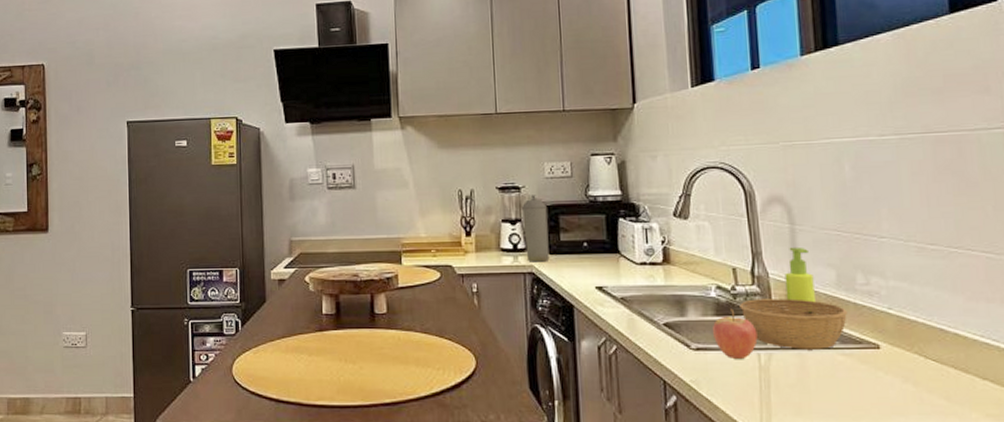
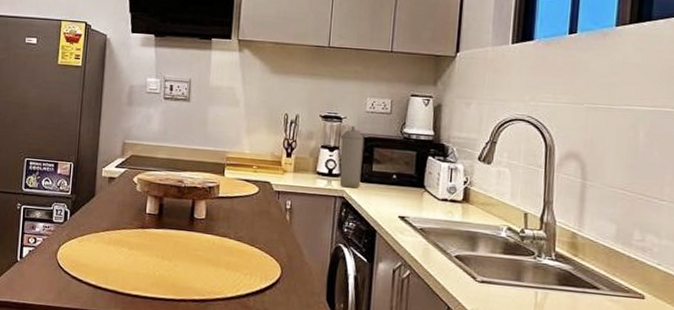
fruit: present [712,308,758,360] -> none [497,249,538,296]
basket: present [739,299,847,349] -> none [525,242,621,294]
soap dispenser: present [784,246,815,312] -> none [568,200,596,259]

